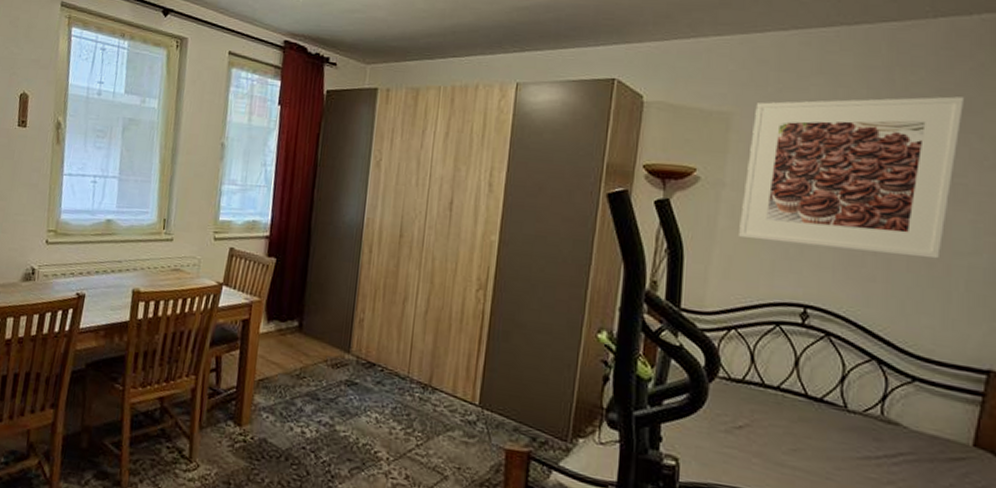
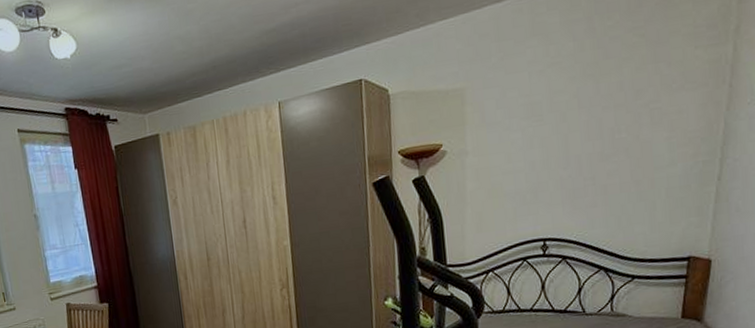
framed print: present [739,96,965,259] -> none [483,31,654,195]

